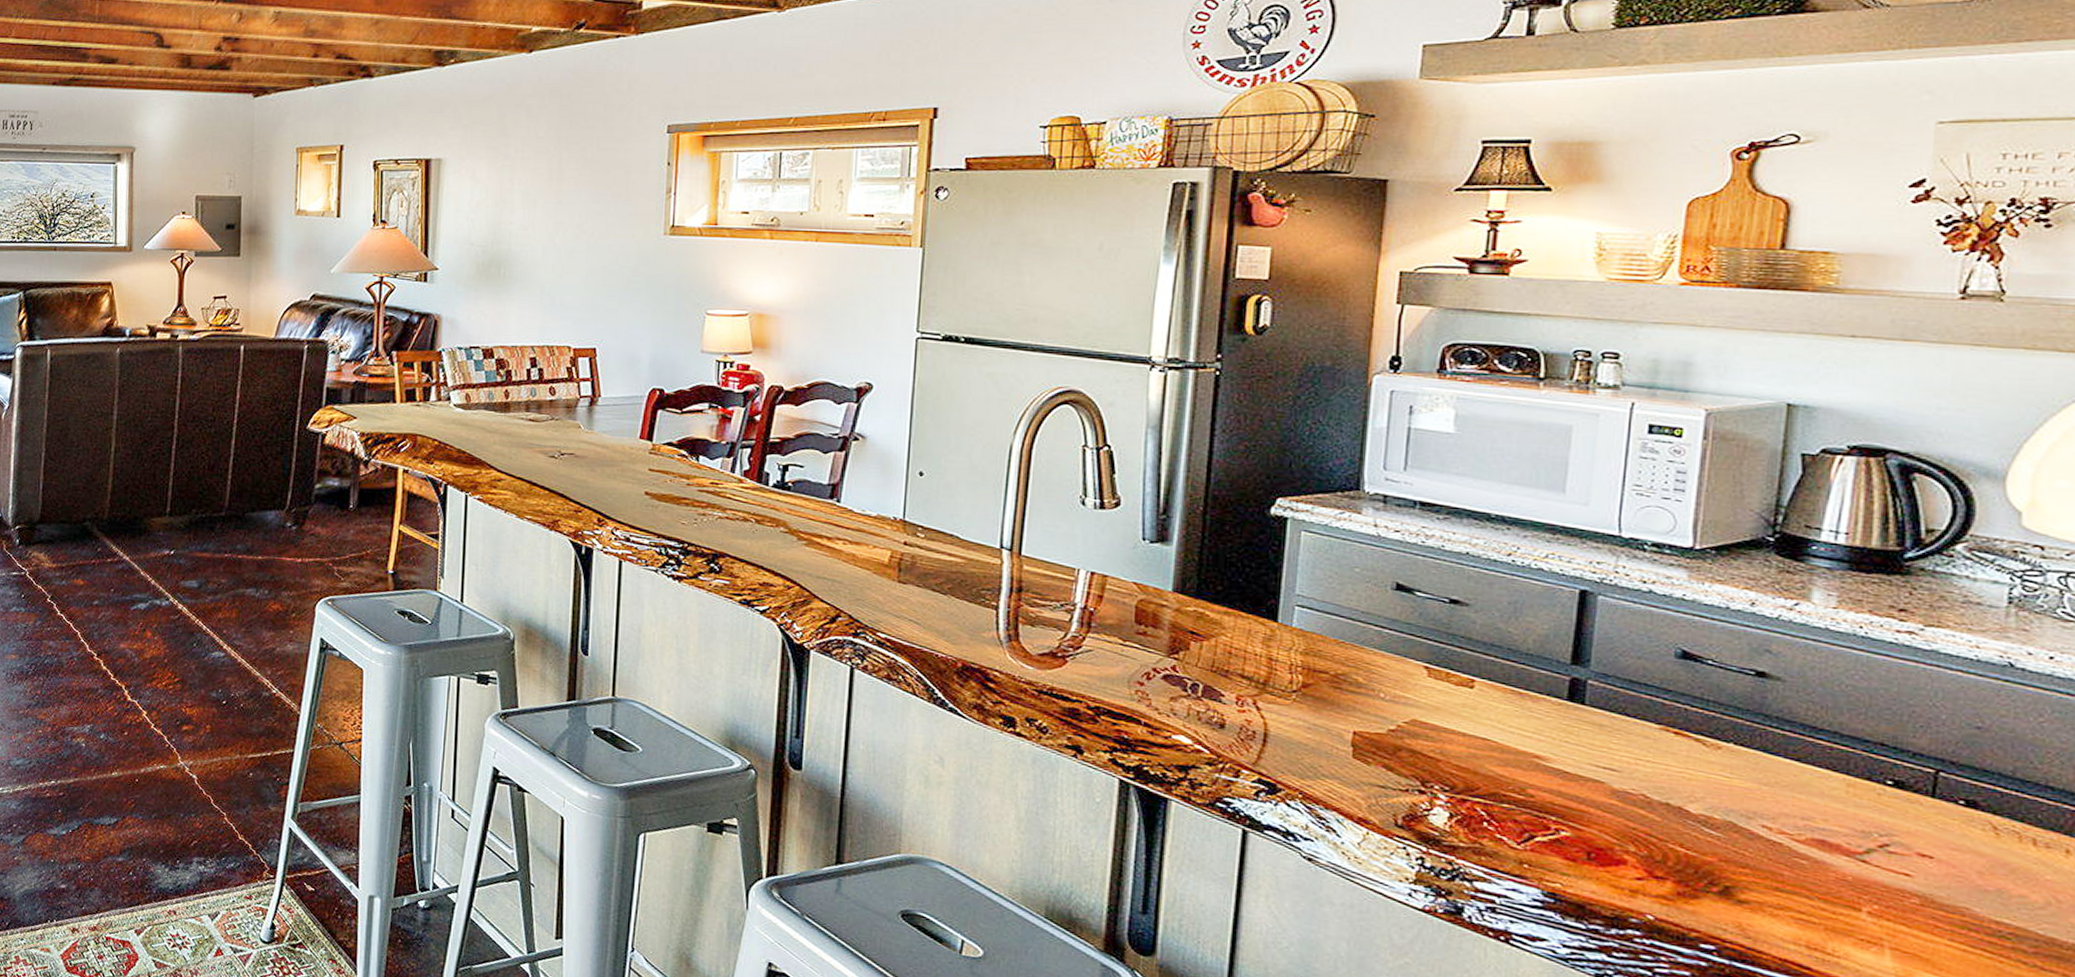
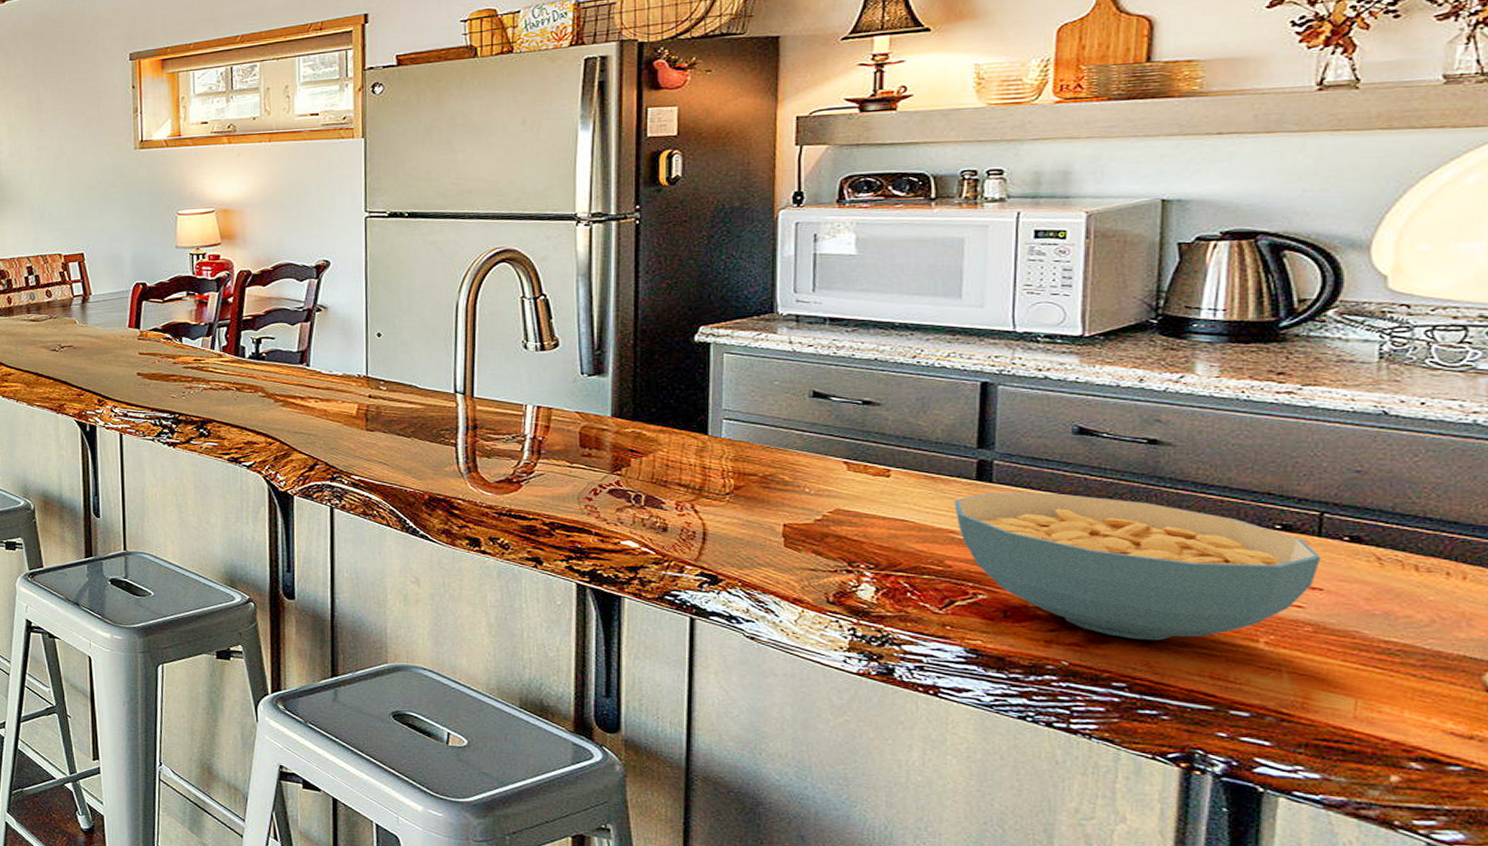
cereal bowl: none [1542,716,1934,901] -> present [954,493,1322,641]

